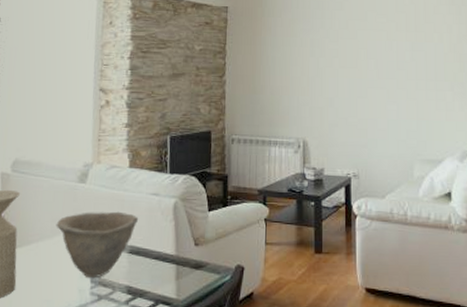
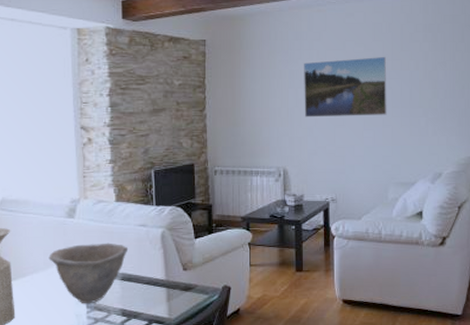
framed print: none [325,27,411,88] -> present [304,56,387,117]

